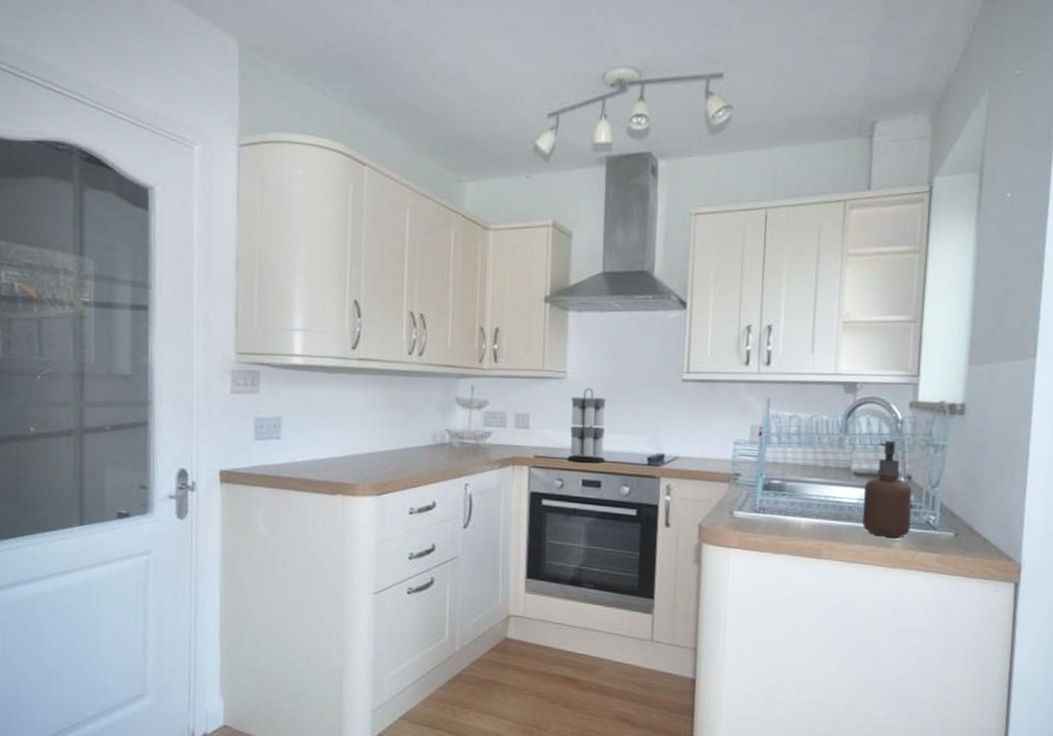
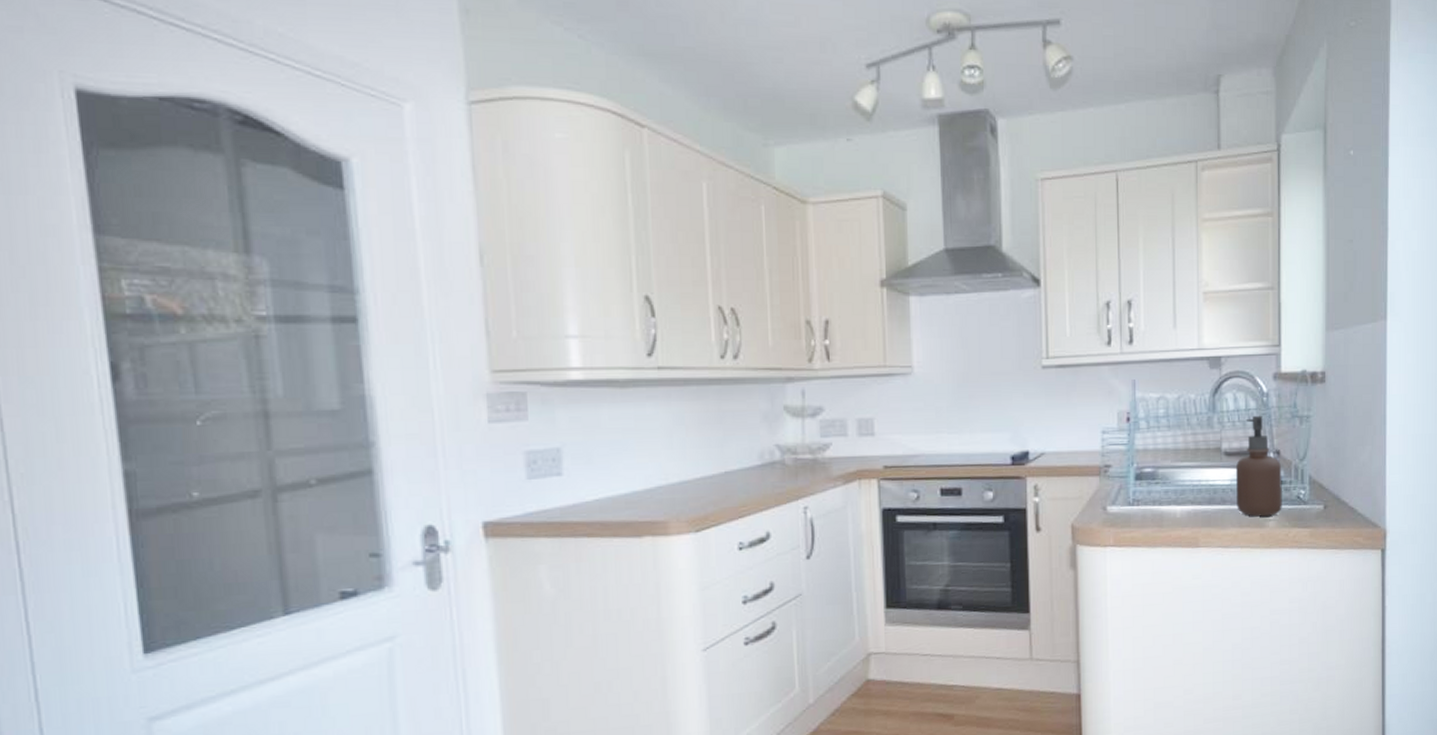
spice rack: present [567,387,606,463] -> none [921,382,965,469]

